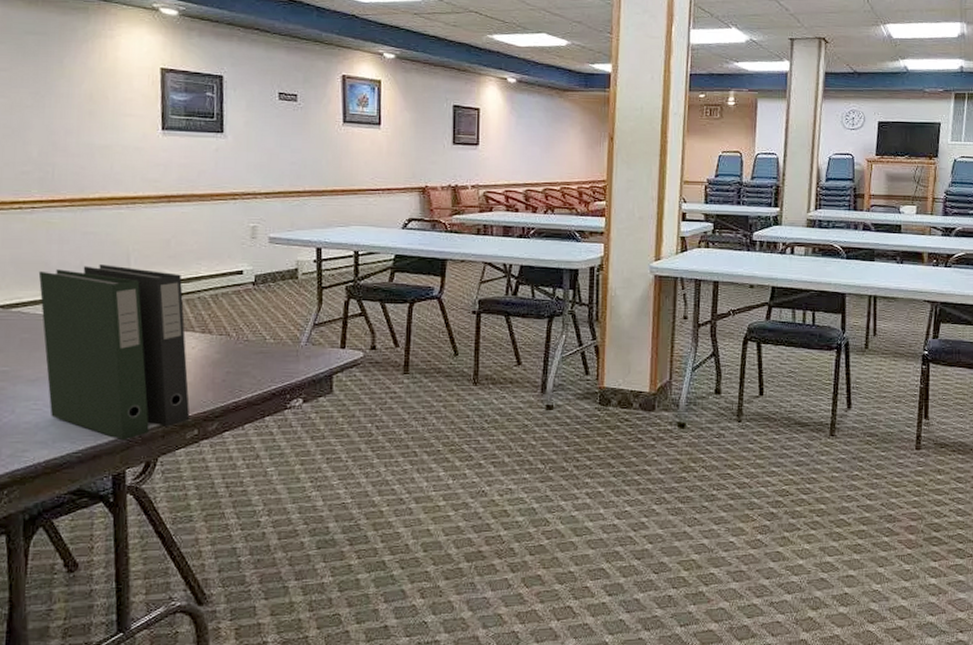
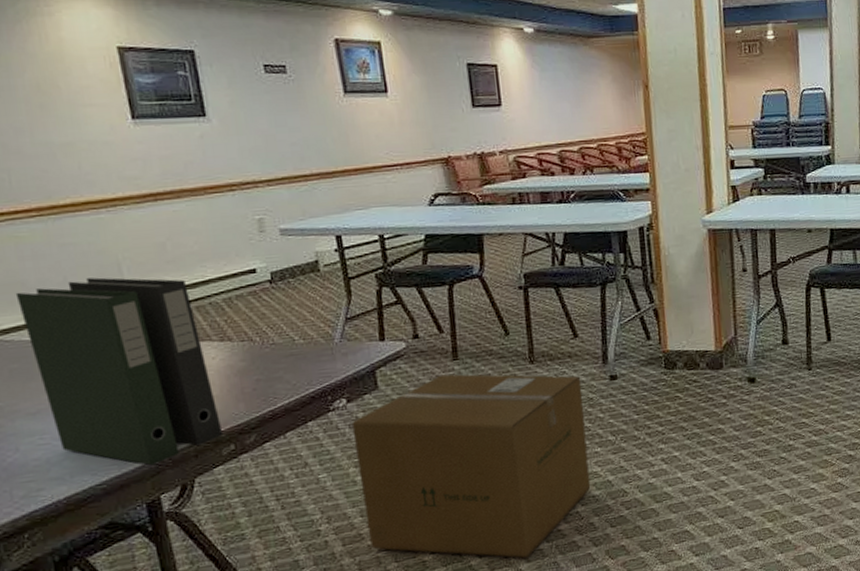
box: none [303,386,519,575] -> present [352,374,591,558]

